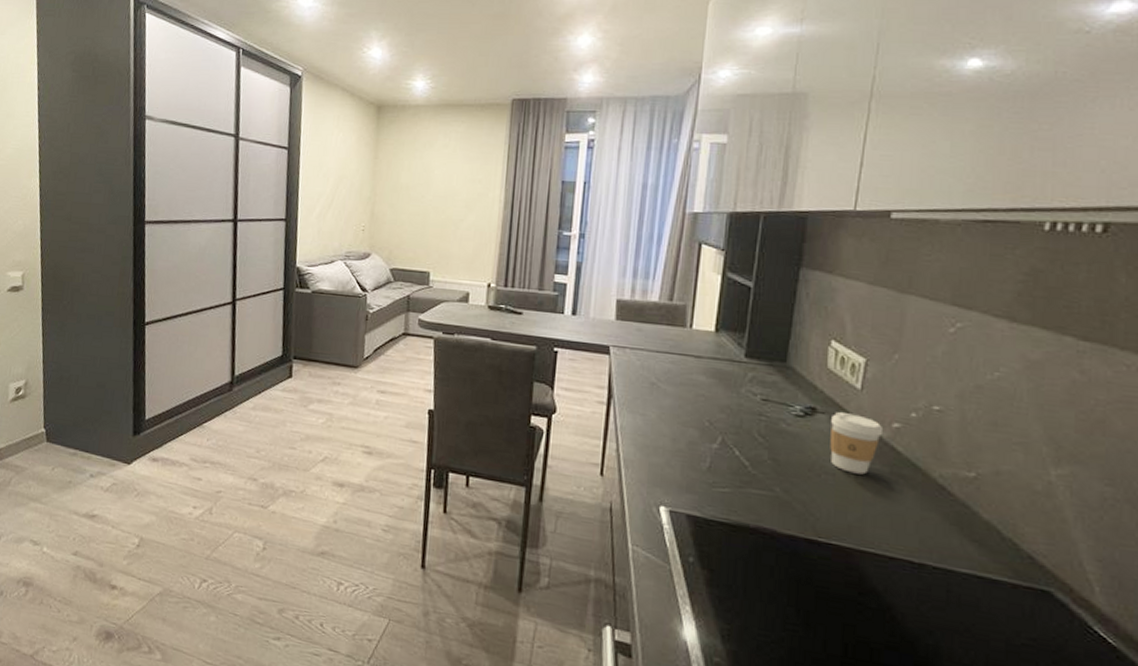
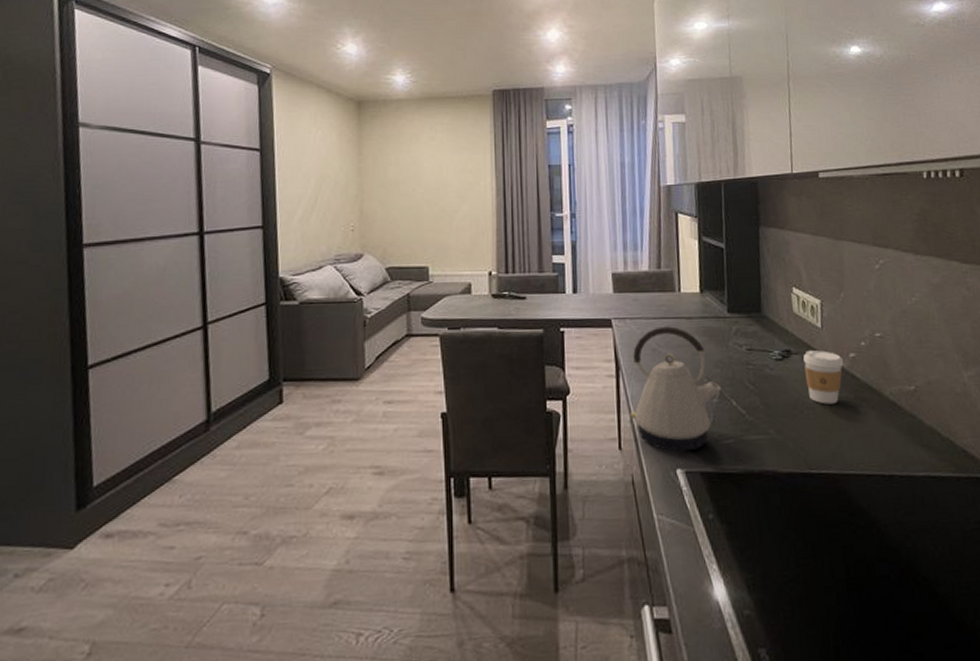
kettle: none [616,361,724,492] -> present [630,326,721,452]

